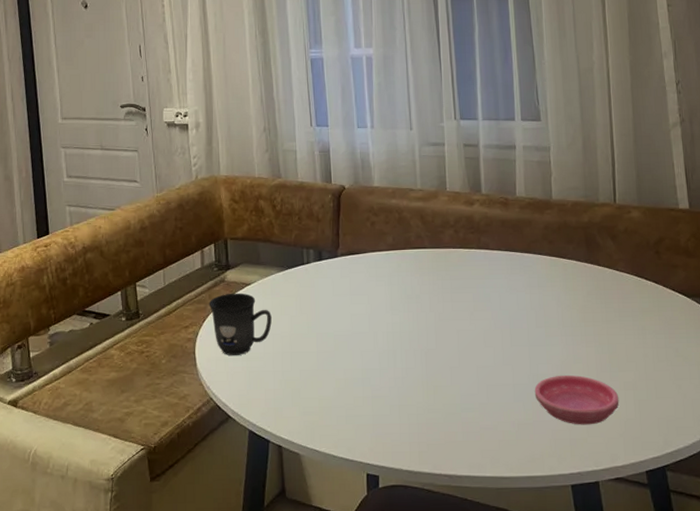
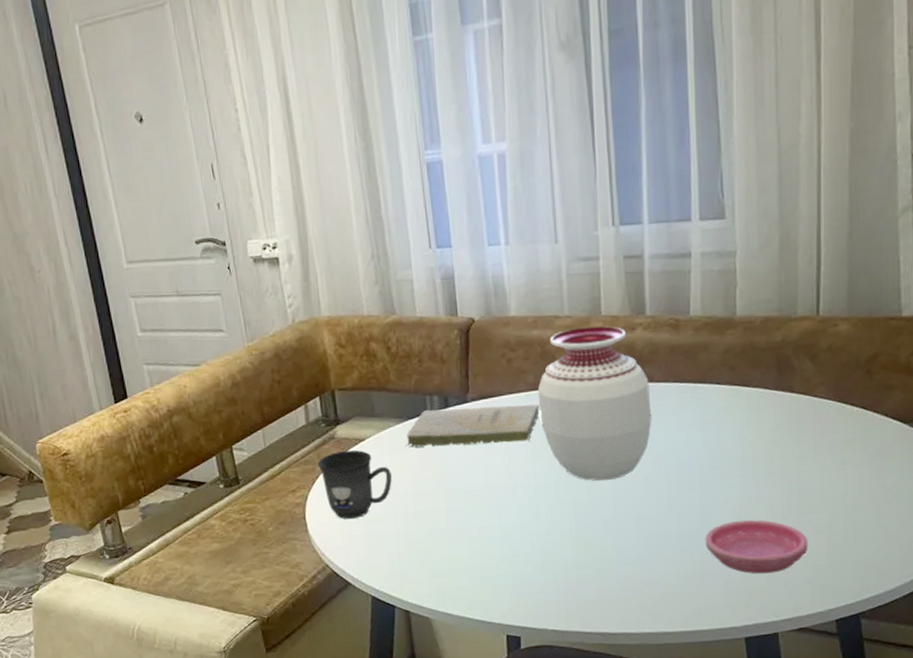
book: none [286,261,397,295] -> present [407,404,540,448]
vase: none [395,199,488,333] -> present [537,326,652,481]

